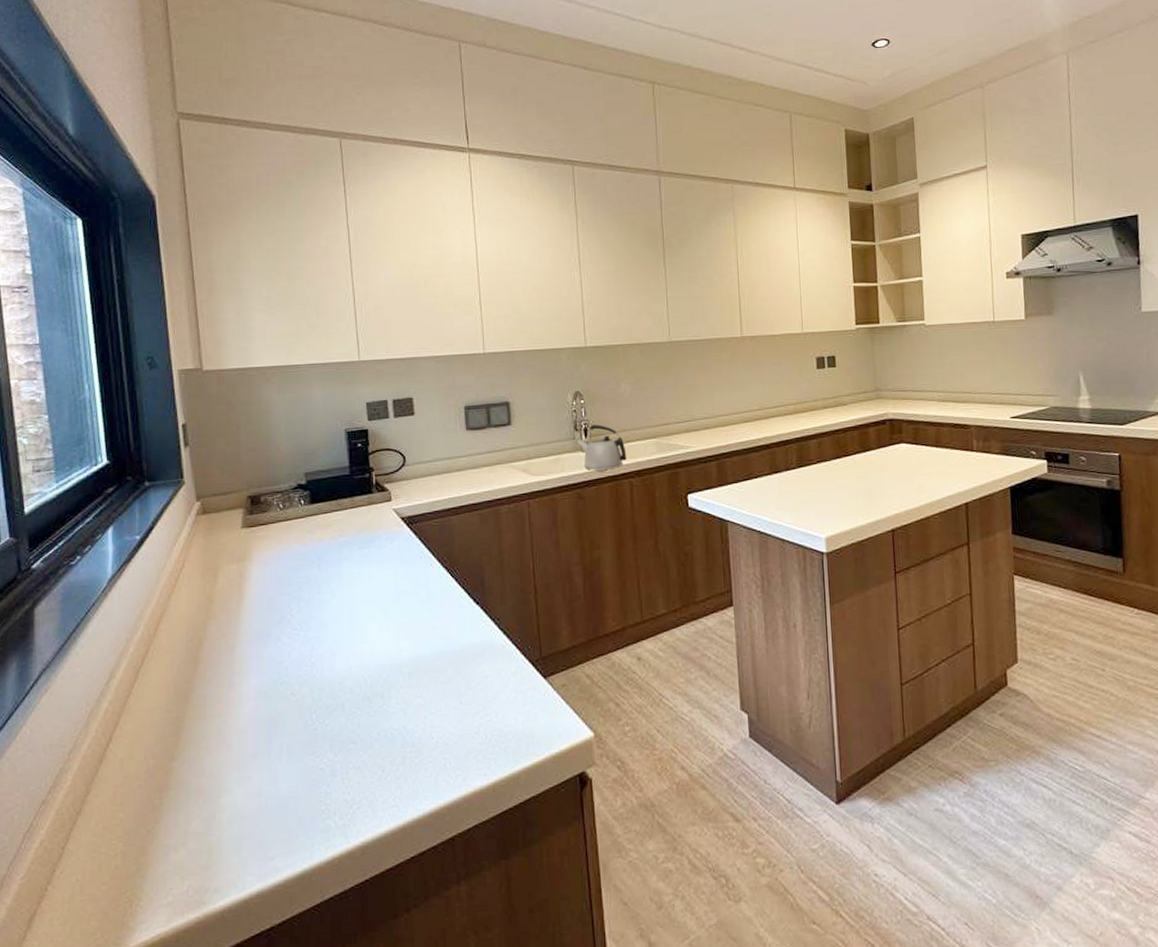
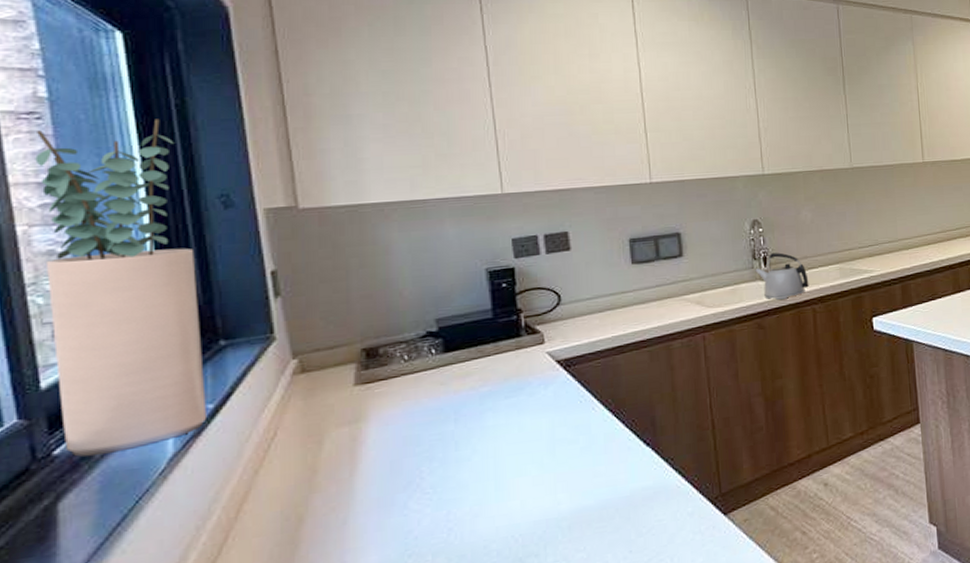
vase: none [23,292,135,572] -> present [35,118,206,457]

